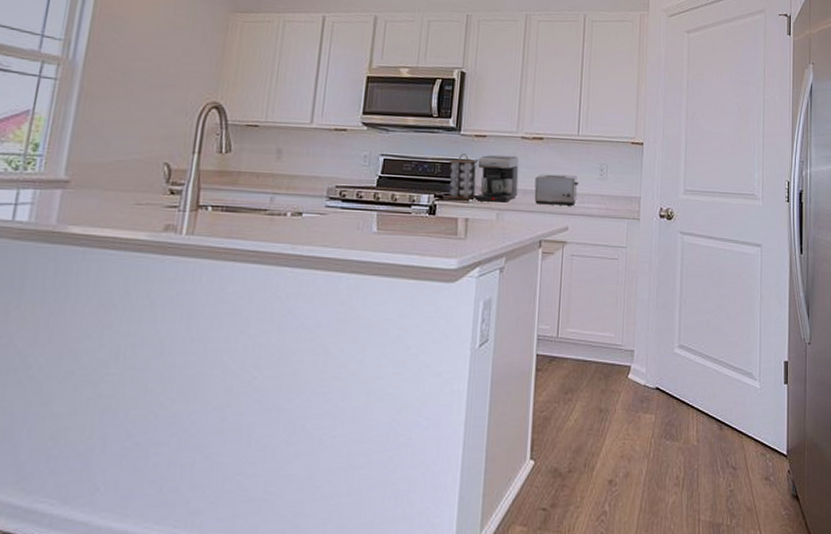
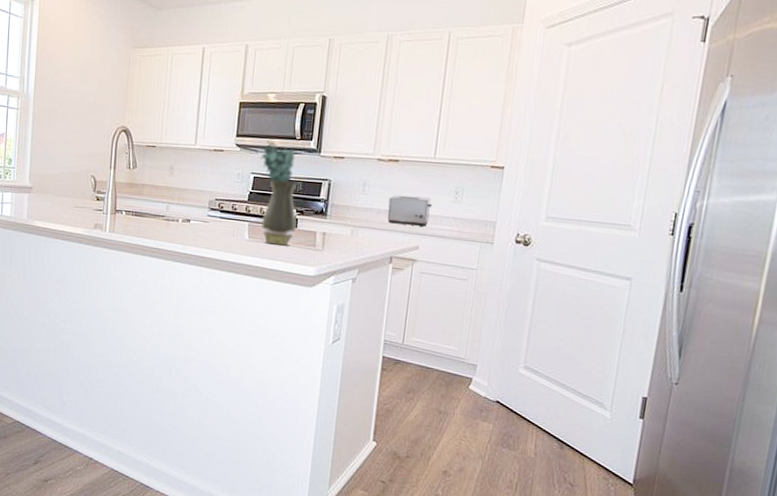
vase: none [392,118,436,236] -> present [260,140,298,246]
spice rack: present [447,153,478,201] -> none [308,173,336,217]
coffee maker: present [475,155,519,203] -> none [332,175,374,220]

